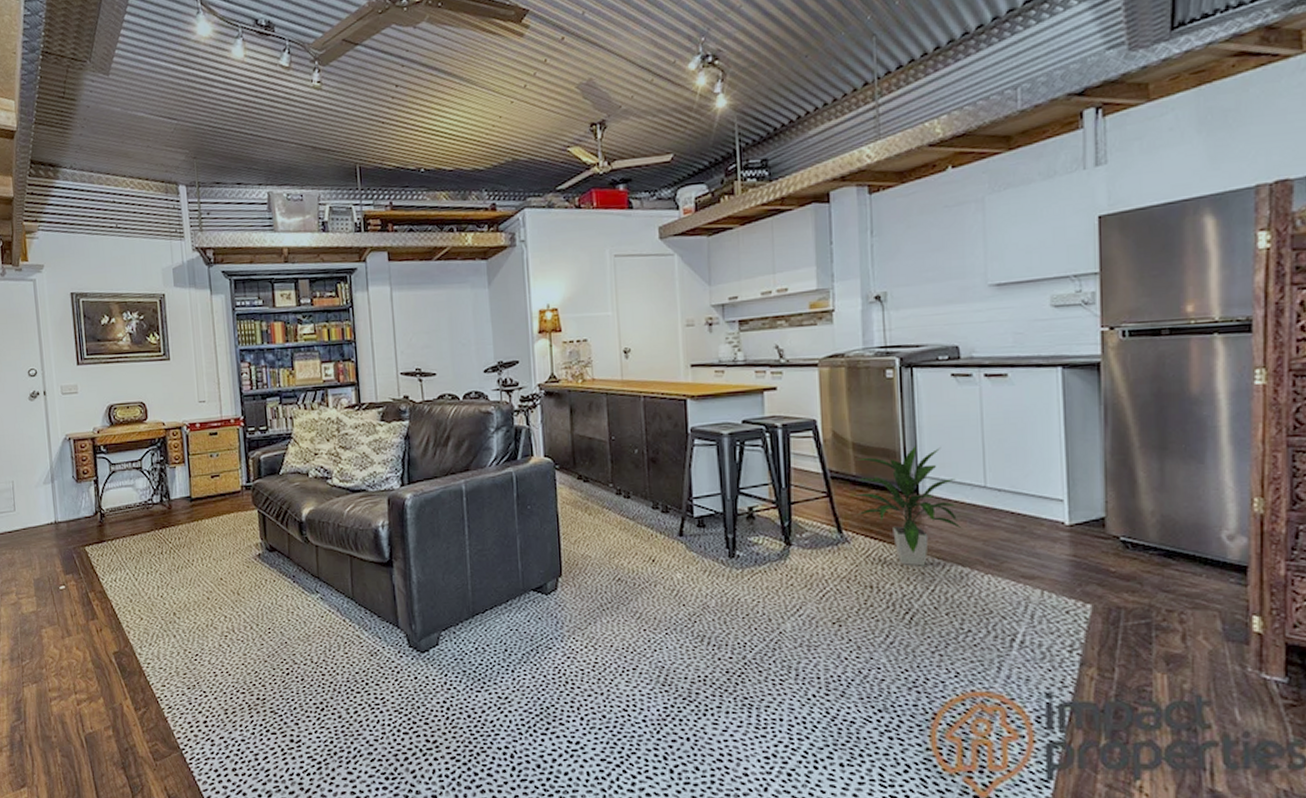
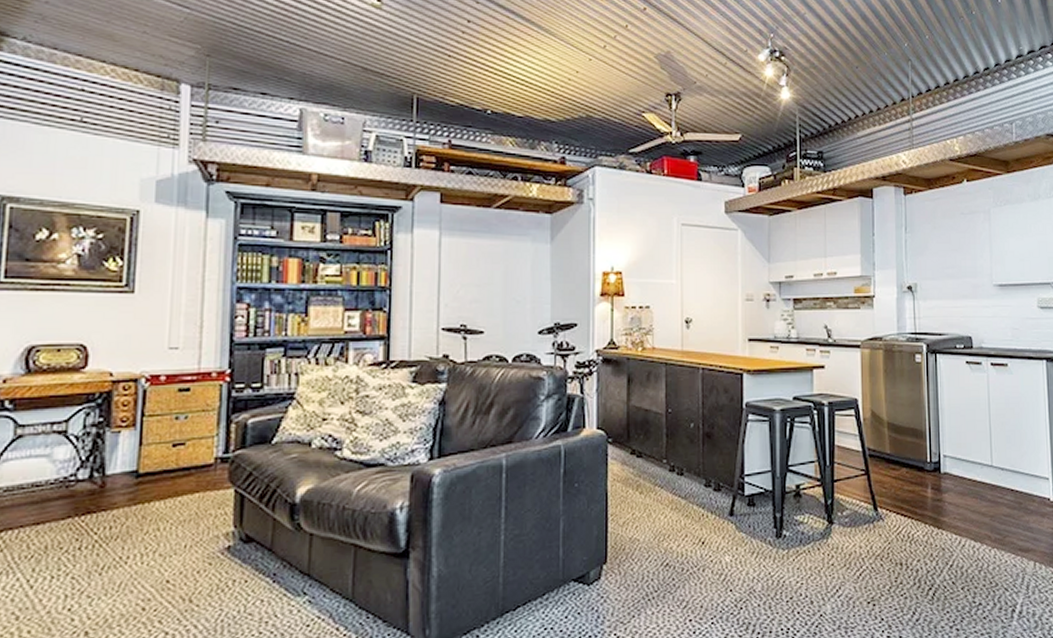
indoor plant: present [853,446,964,566] -> none [887,426,976,542]

